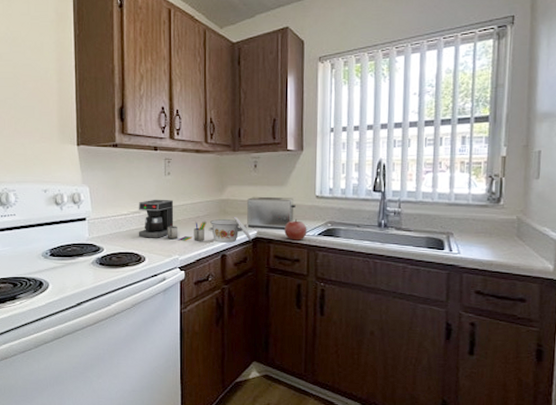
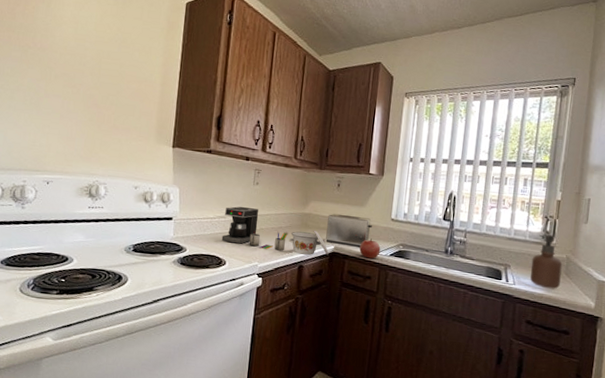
soap dispenser: none [476,195,513,255] -> present [530,234,563,290]

